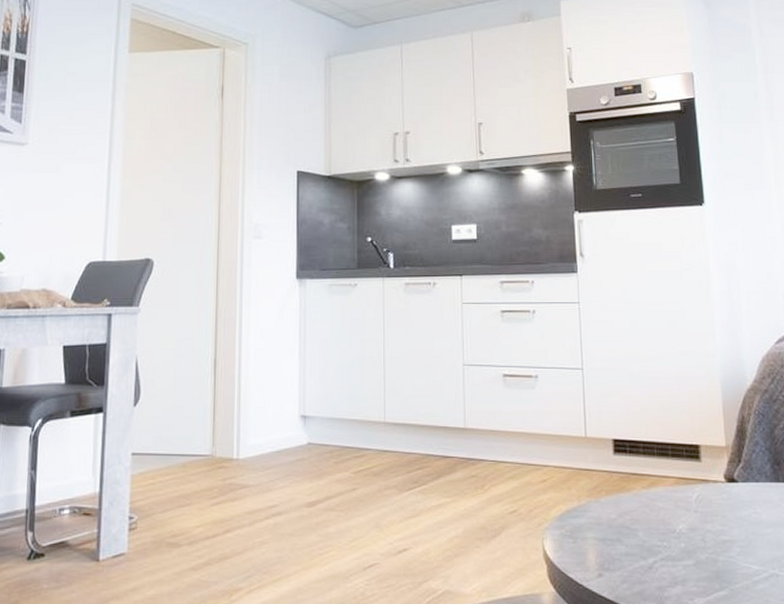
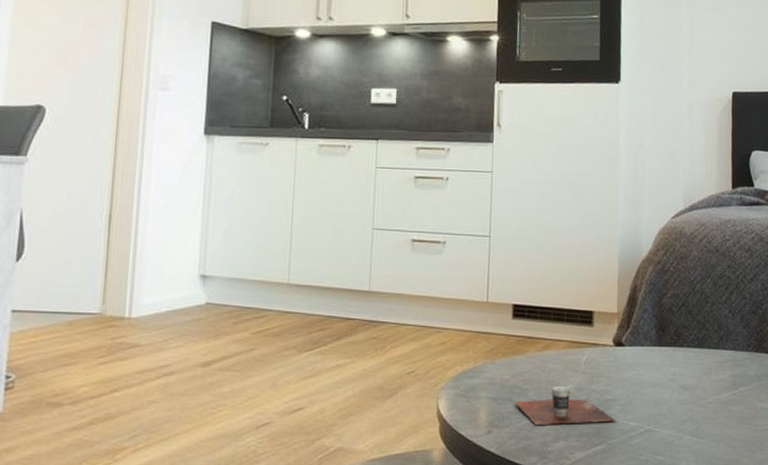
cup: none [624,526,737,568] -> present [514,386,616,425]

